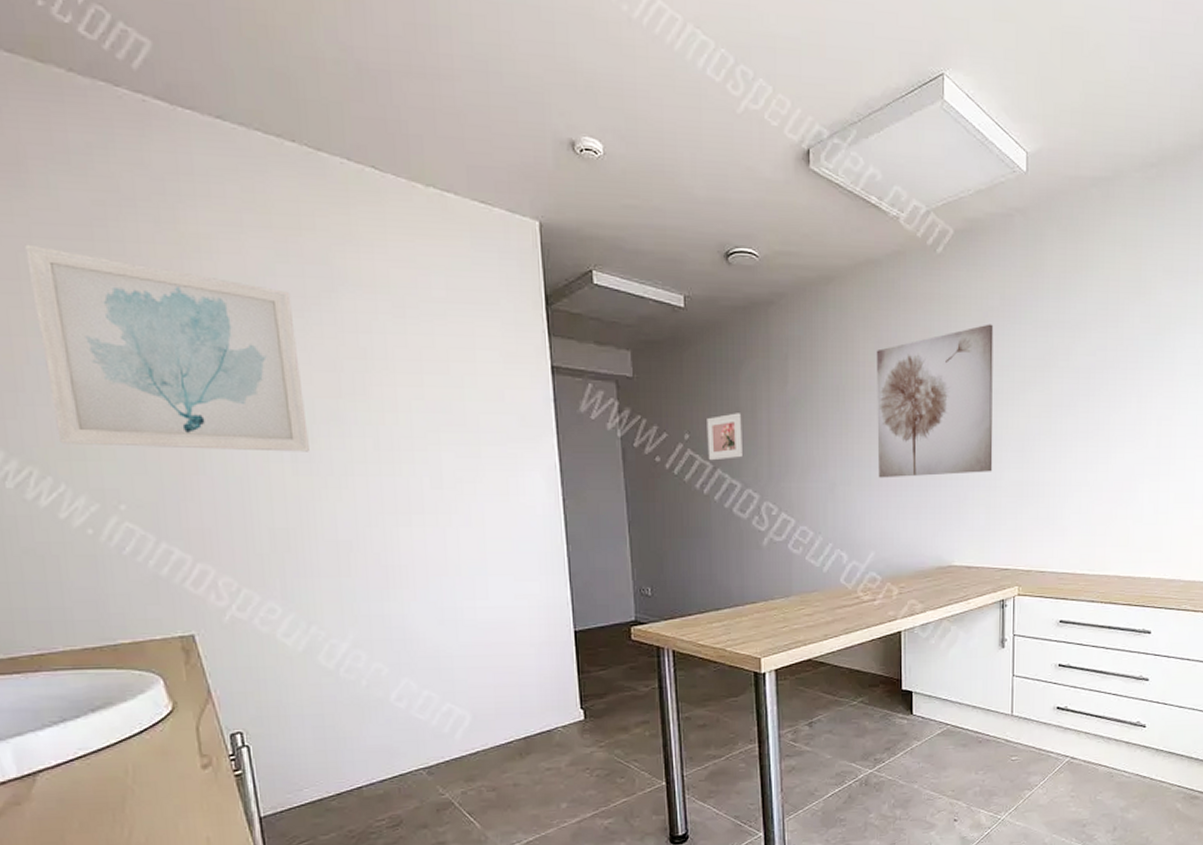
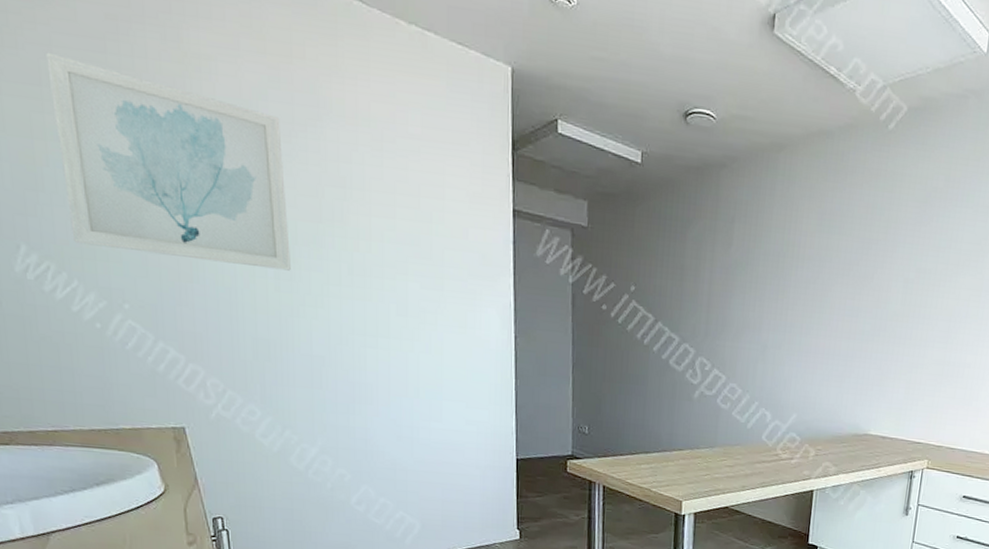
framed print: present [707,413,742,461] -> none [650,270,686,314]
wall art: present [876,324,994,478] -> none [808,204,935,349]

